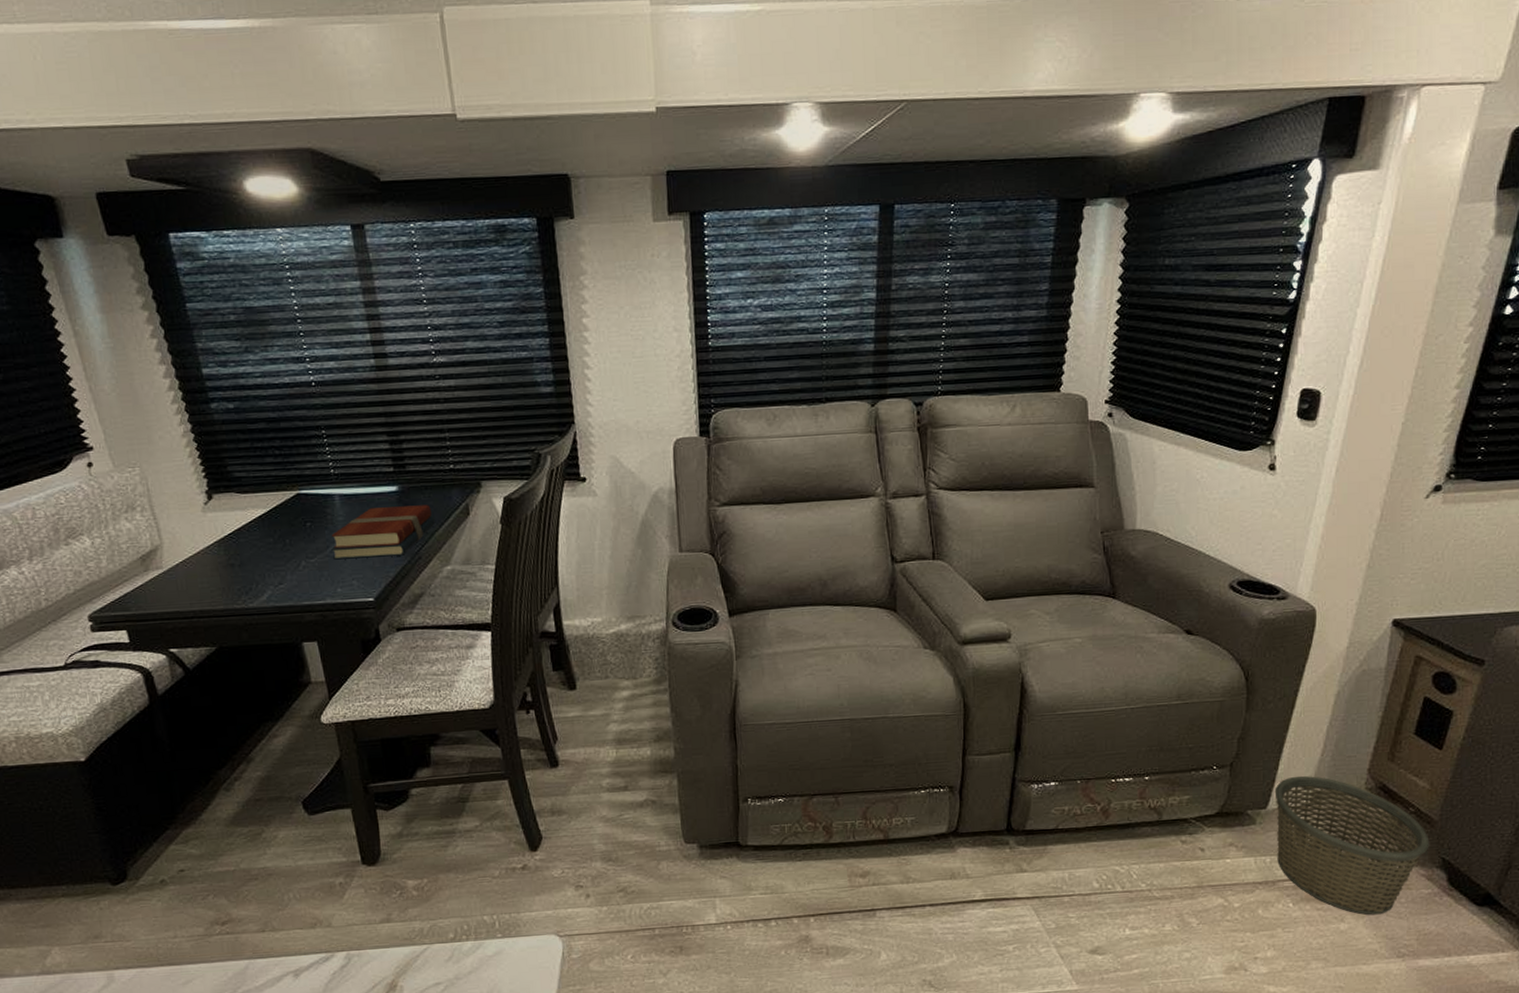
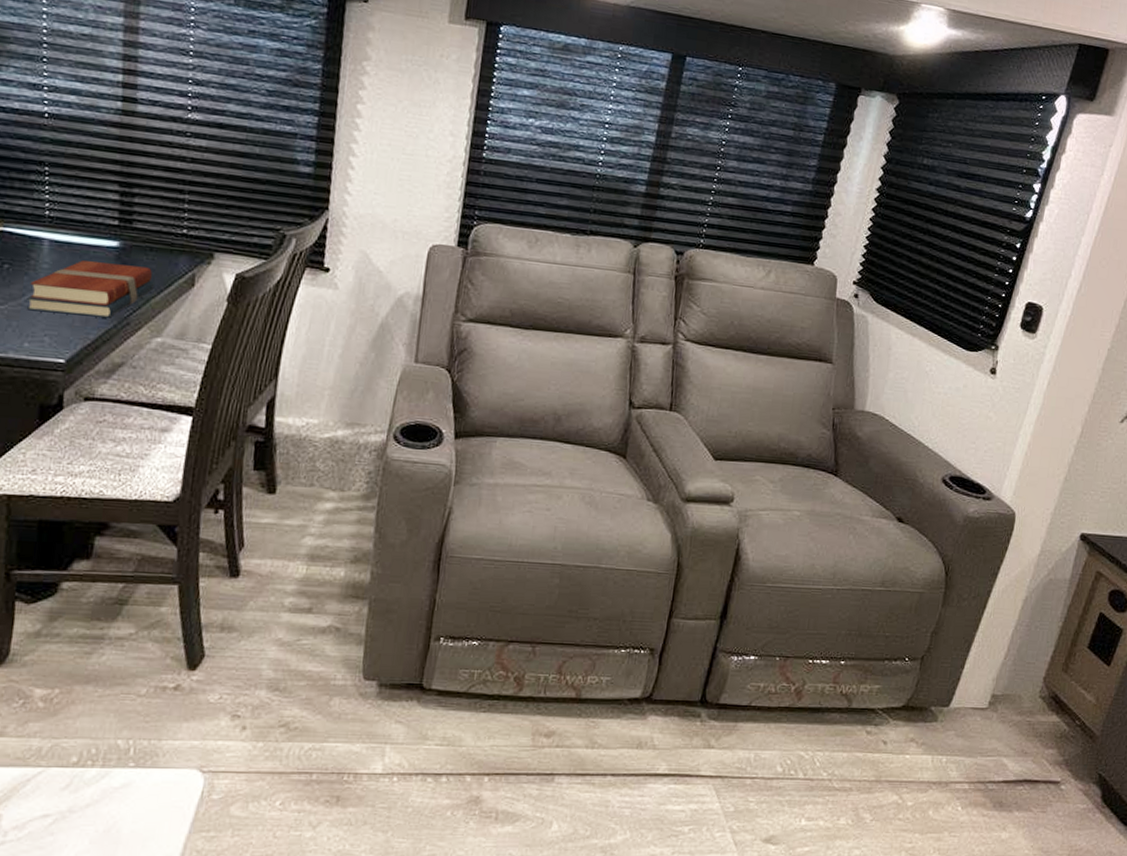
basket: present [1274,775,1430,915] -> none [952,677,1090,826]

